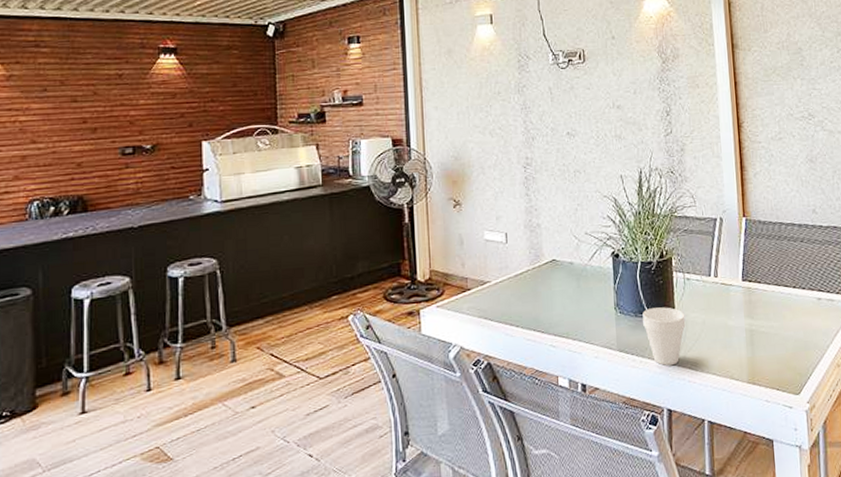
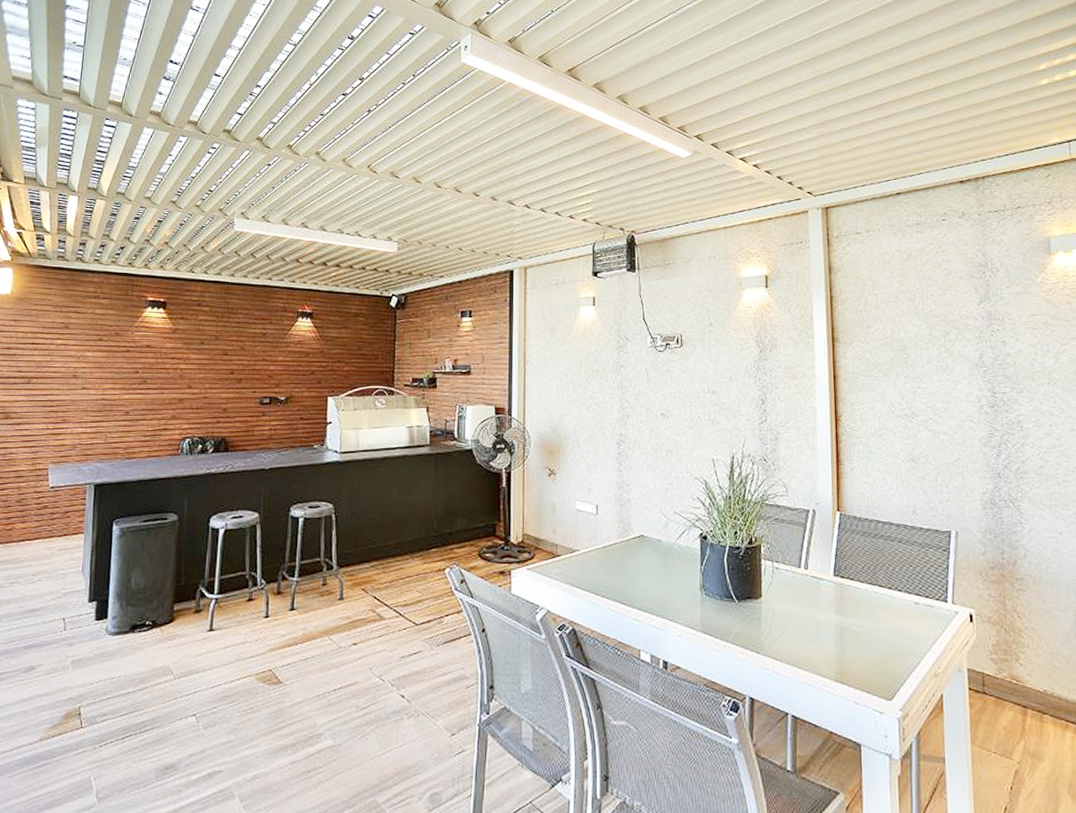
cup: present [642,307,686,366] -> none [728,593,772,654]

